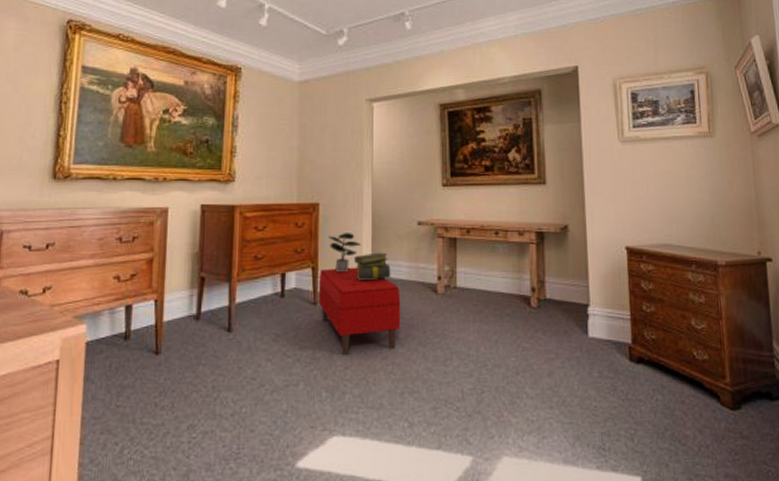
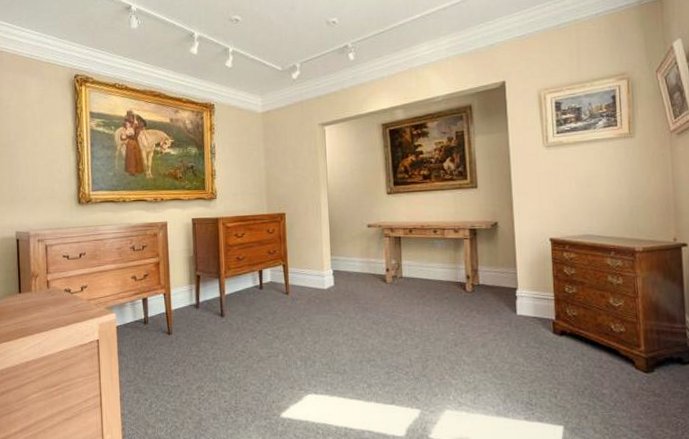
bench: present [319,267,401,356] -> none [289,263,358,334]
potted plant: present [328,233,362,273] -> none [295,236,322,268]
stack of books: present [353,252,391,281] -> none [316,251,348,275]

